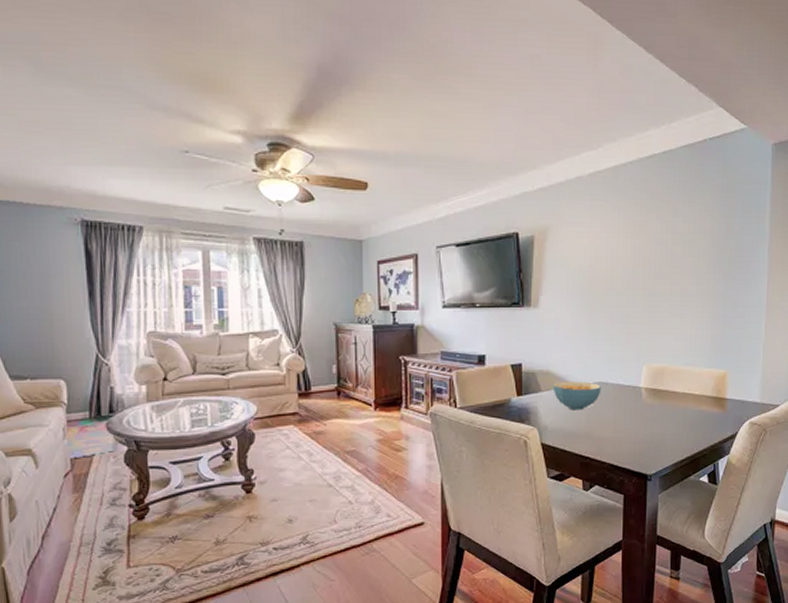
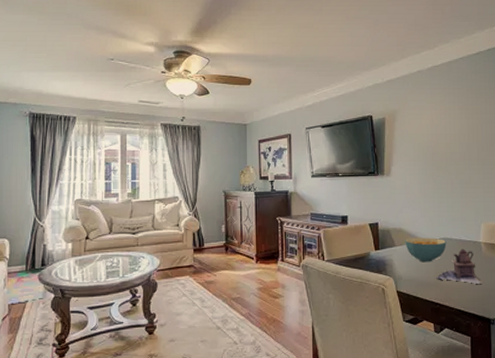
teapot: none [587,395,641,437] -> present [436,249,482,285]

